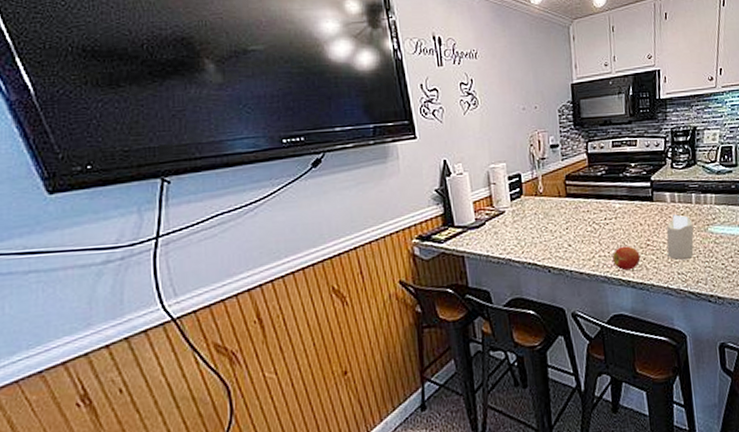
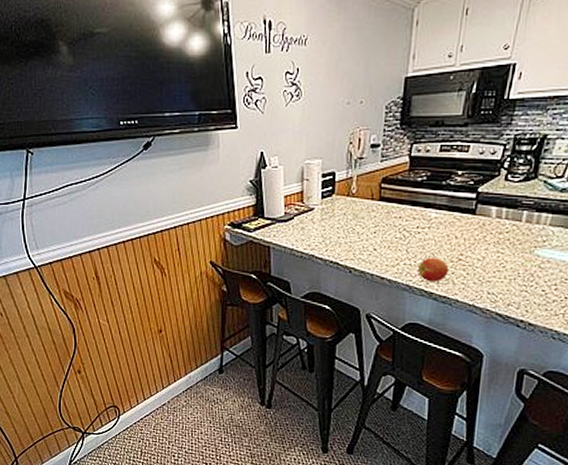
candle: present [666,214,694,260] -> none [480,231,518,280]

